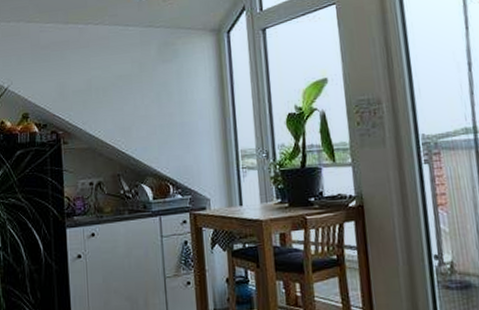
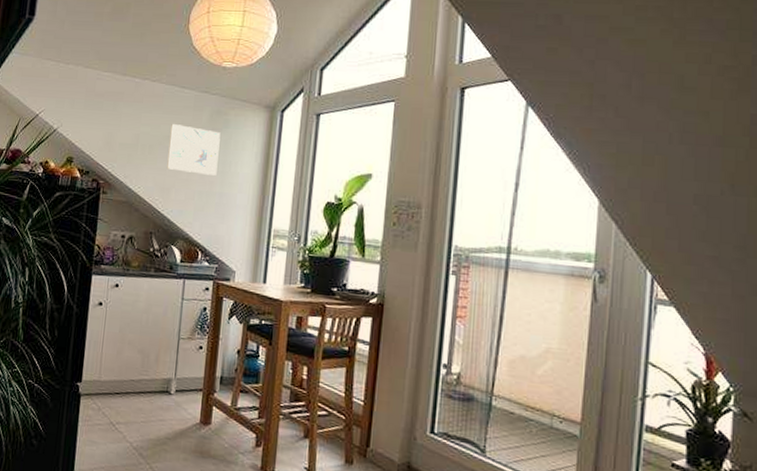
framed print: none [121,62,175,109] -> present [167,124,221,176]

